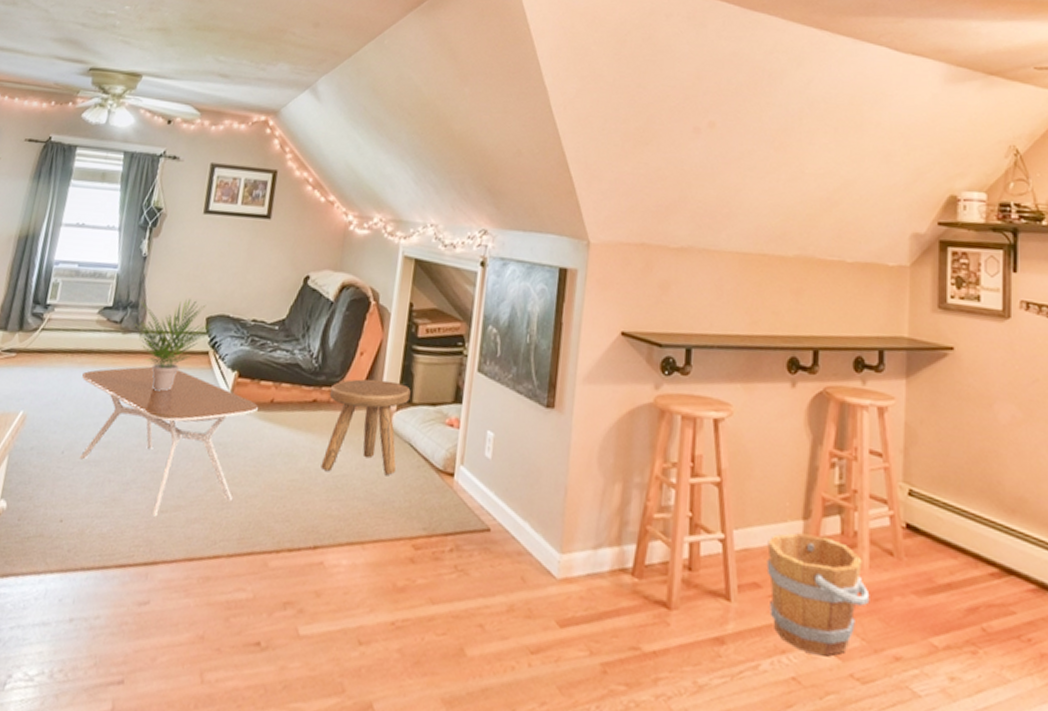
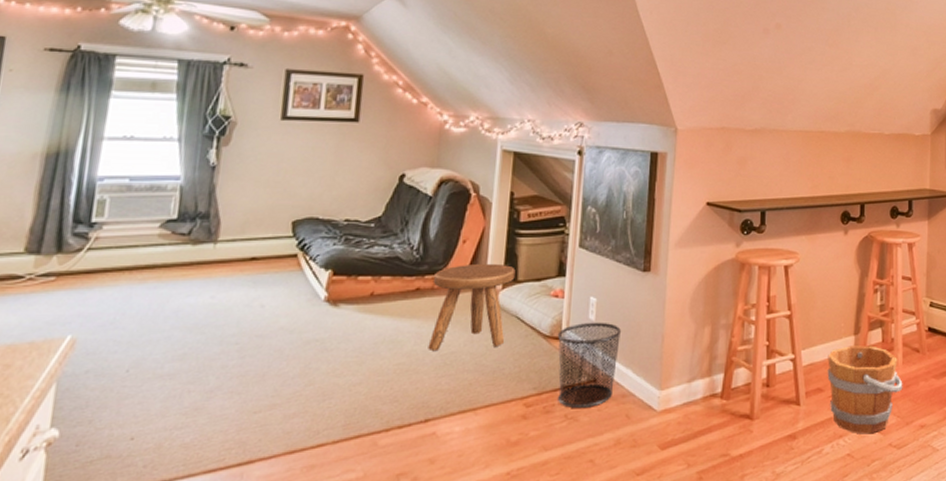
coffee table: present [80,366,259,517] -> none [145,274,358,419]
potted plant: present [132,298,216,392] -> none [204,204,304,298]
waste bin: none [448,460,520,562] -> present [557,322,622,408]

